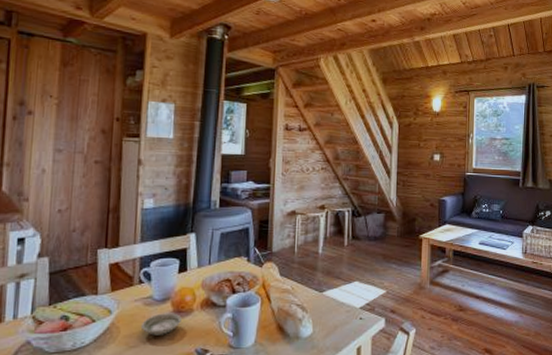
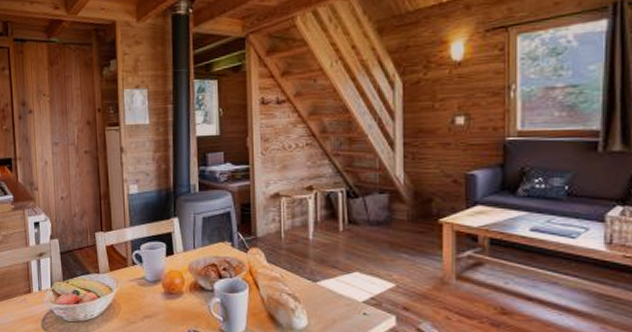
saucer: present [140,313,182,336] -> none [137,293,173,314]

